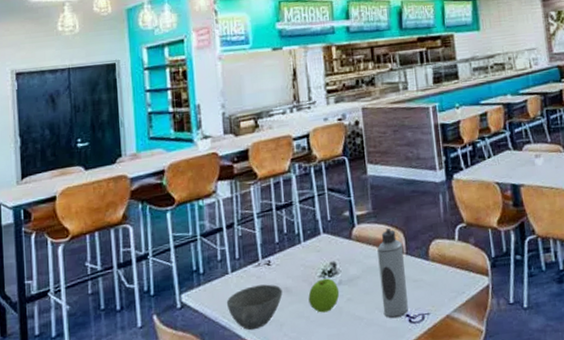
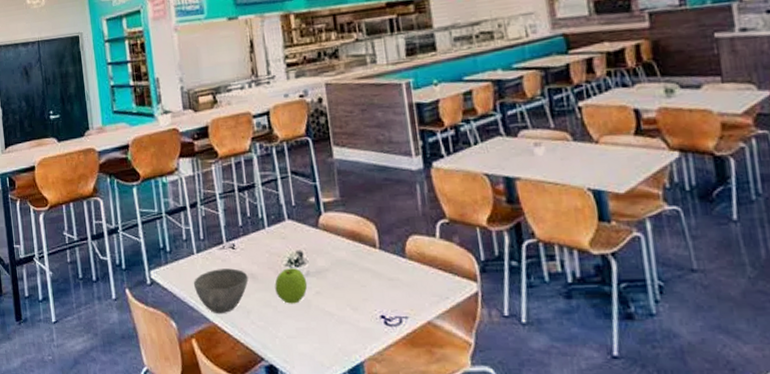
water bottle: present [377,228,408,319] -> none [347,219,383,318]

